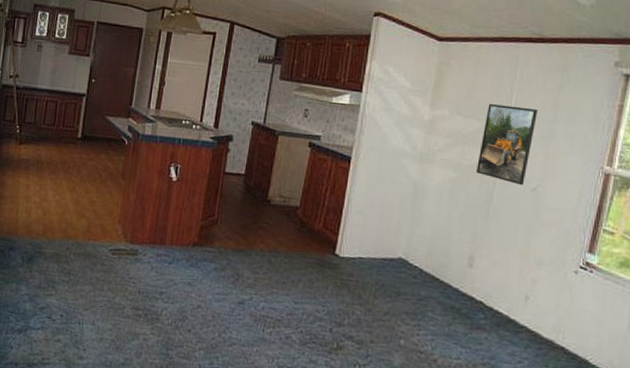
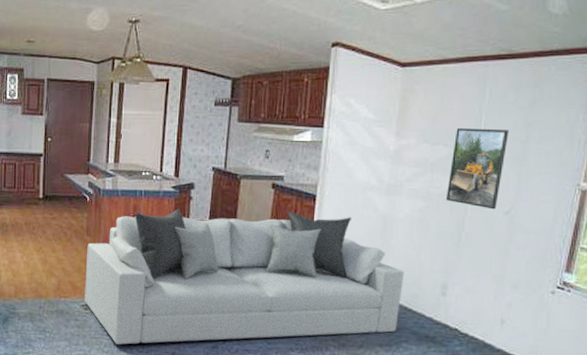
sofa: none [113,159,433,301] -> present [85,208,405,345]

